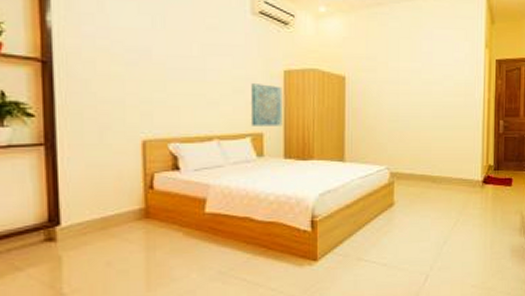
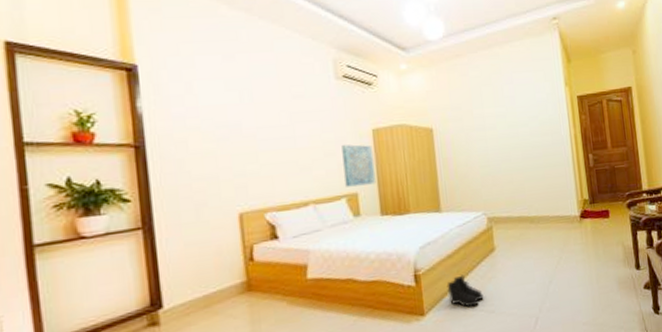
boots: none [342,225,377,258] -> present [446,274,484,308]

